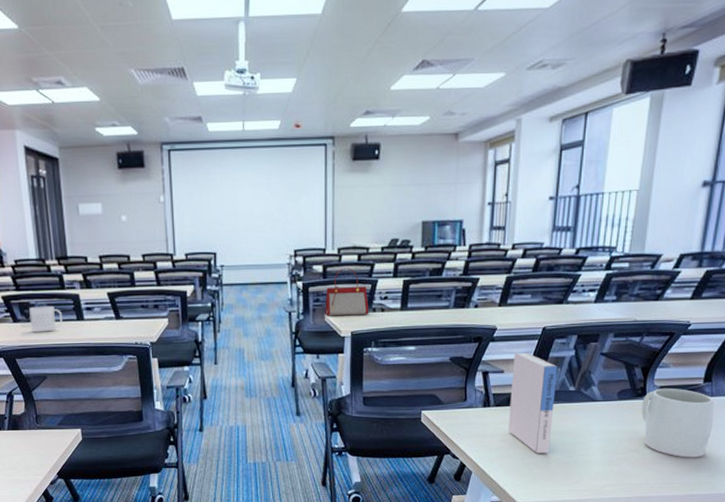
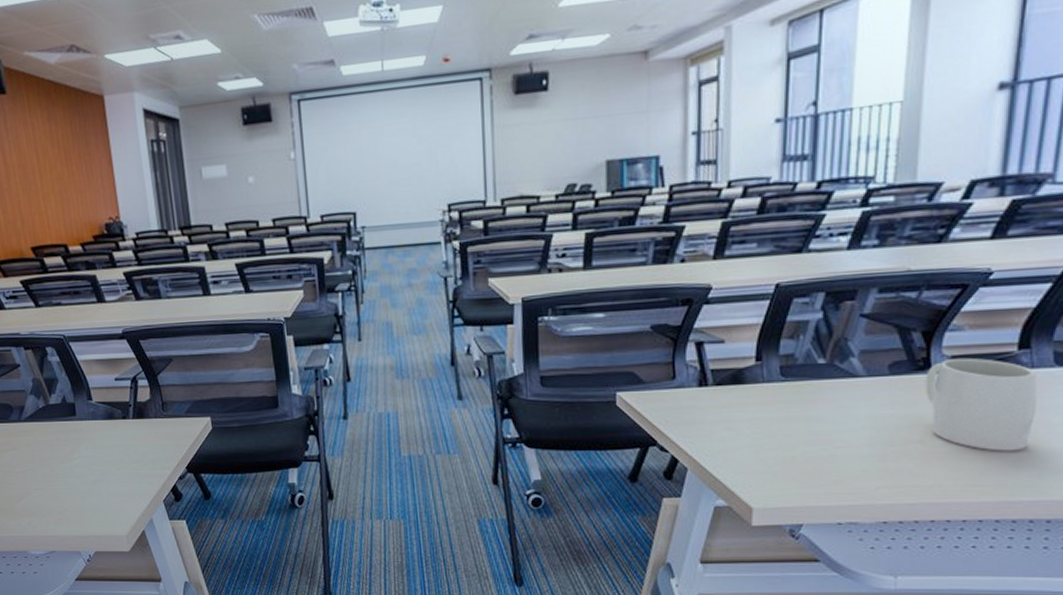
mug: present [29,305,63,332] -> none [152,280,188,311]
handbag: present [325,268,369,316] -> none [487,221,543,281]
book: present [508,352,558,453] -> none [734,316,800,445]

